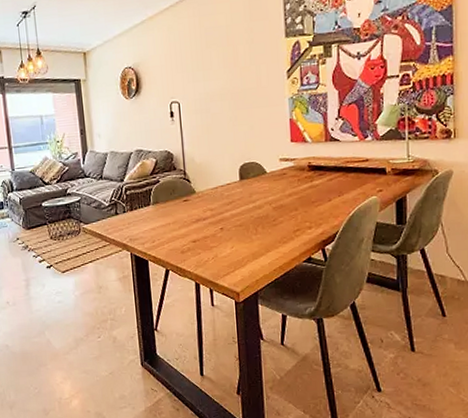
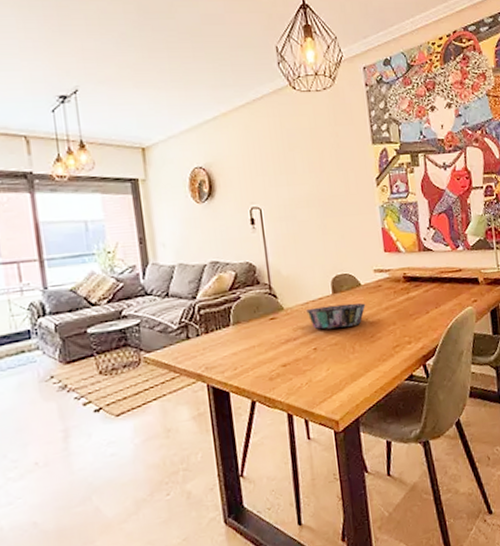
decorative bowl: none [215,189,270,212] -> present [306,303,366,330]

